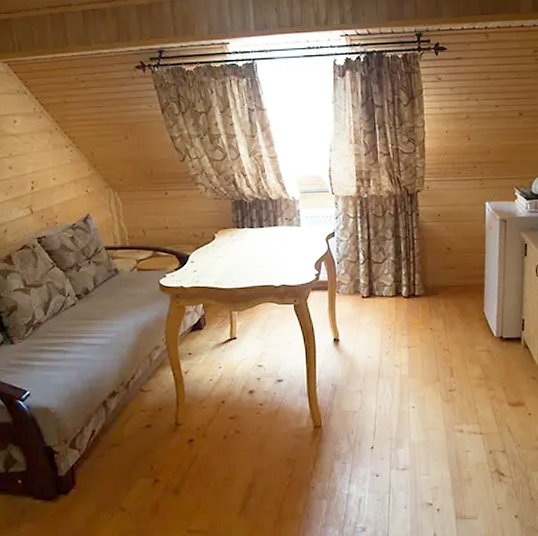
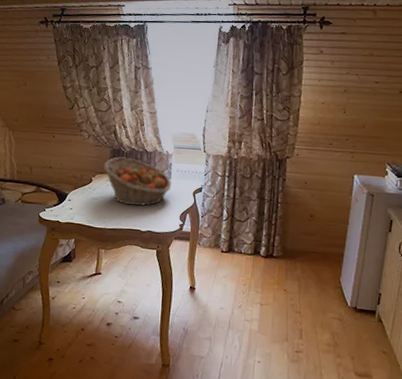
fruit basket: none [225,208,302,259] -> present [103,157,172,206]

